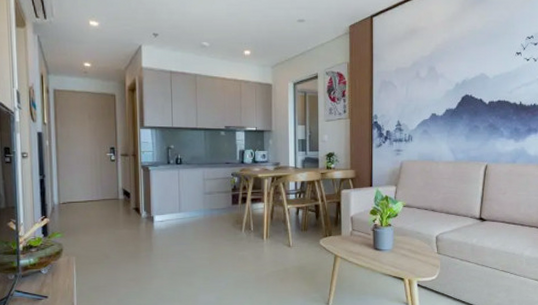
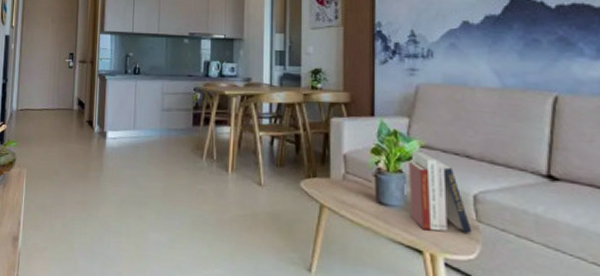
books: none [396,209,435,264] -> present [409,150,472,233]

